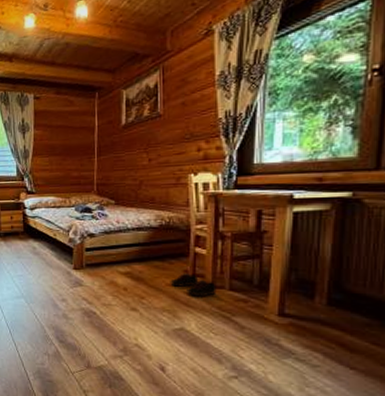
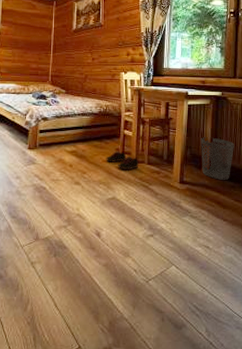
wastebasket: none [314,256,375,315] -> present [201,137,235,180]

